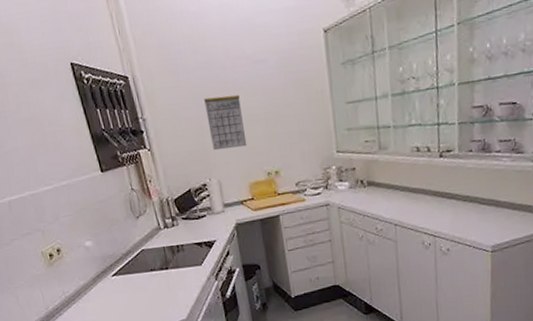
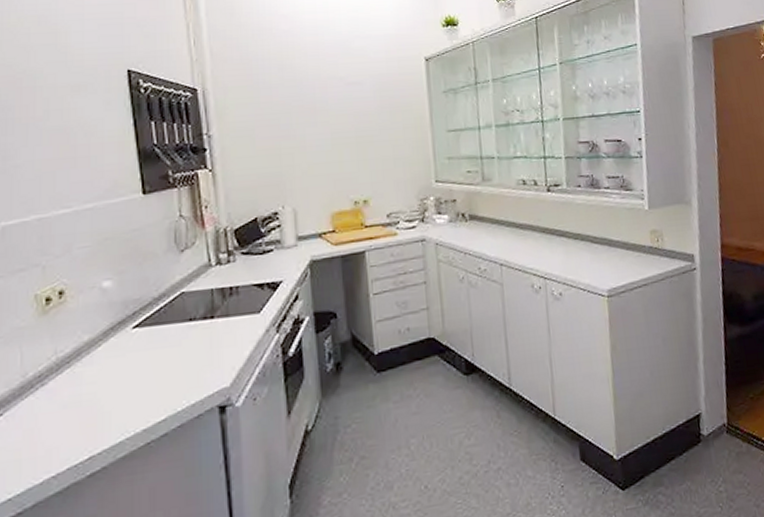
calendar: present [204,94,247,151] -> none [286,115,333,175]

